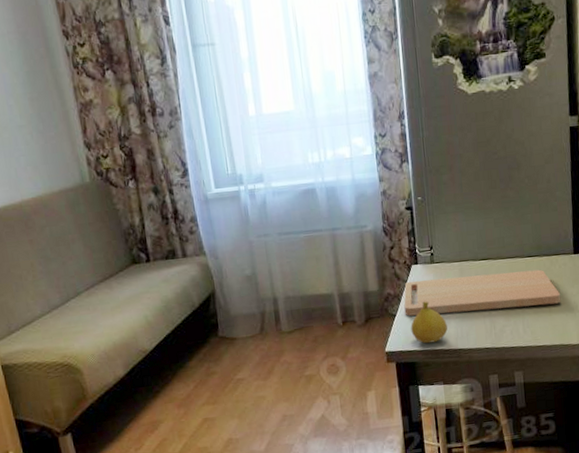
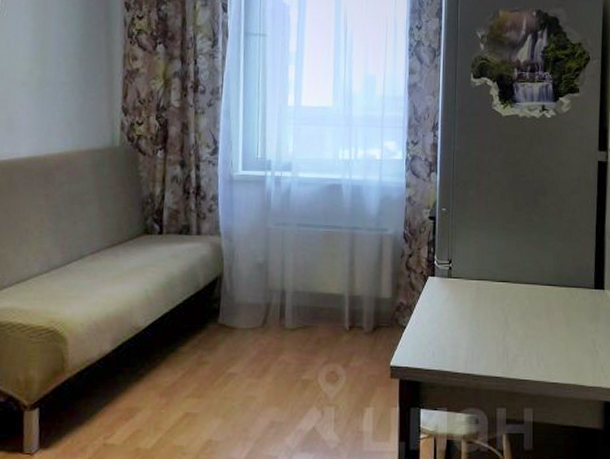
cutting board: present [404,269,561,316] -> none [415,293,579,339]
fruit: present [411,301,448,344] -> none [420,316,458,363]

